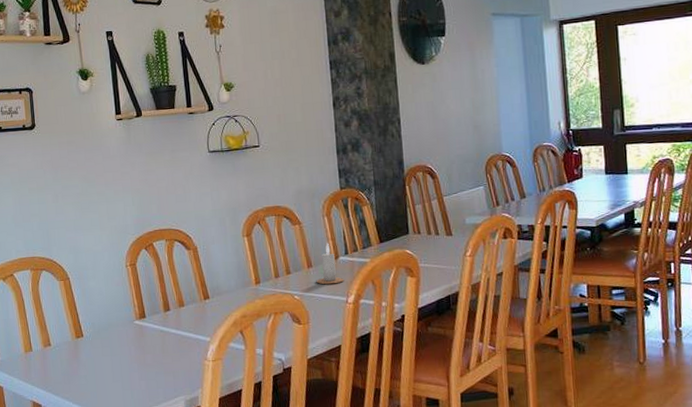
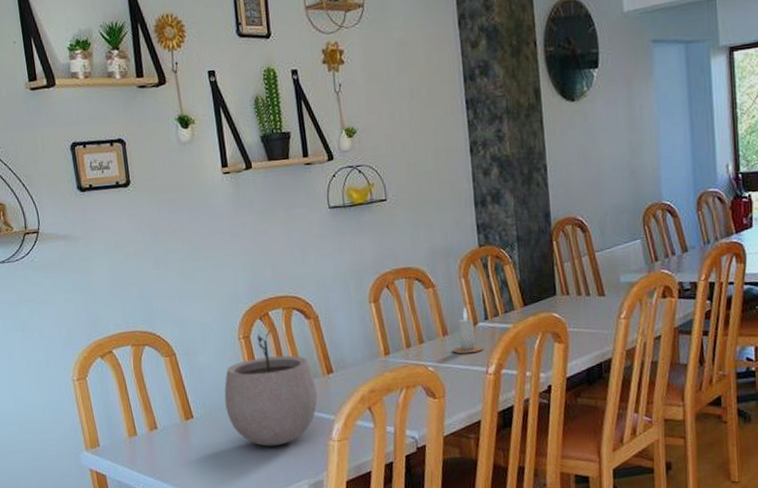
plant pot: none [111,259,195,364] -> present [224,330,318,446]

